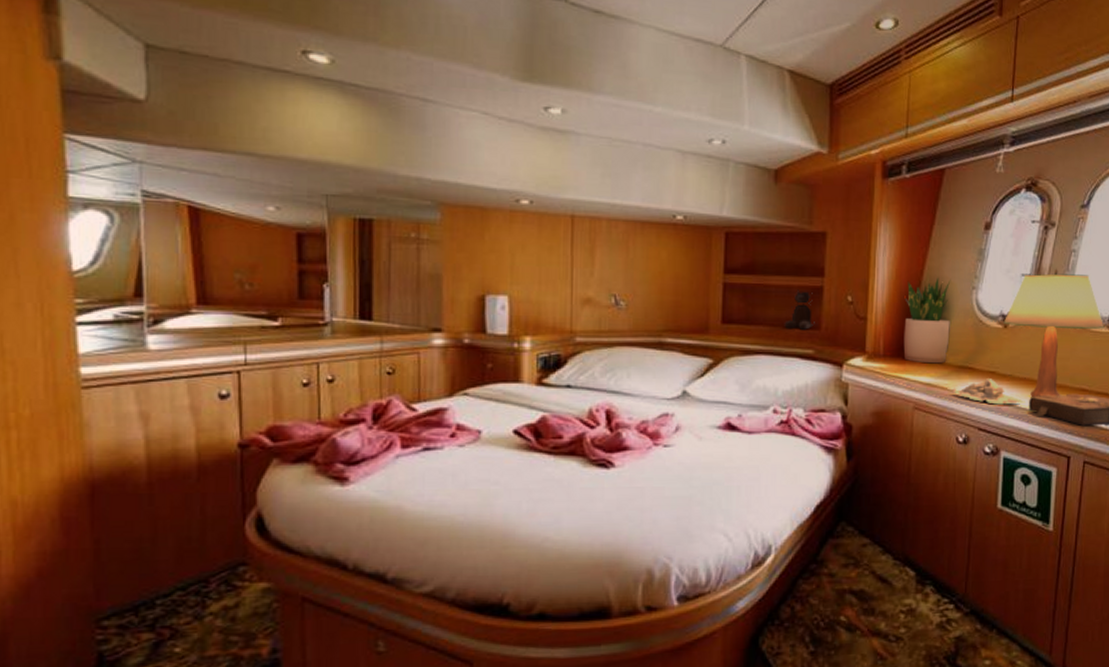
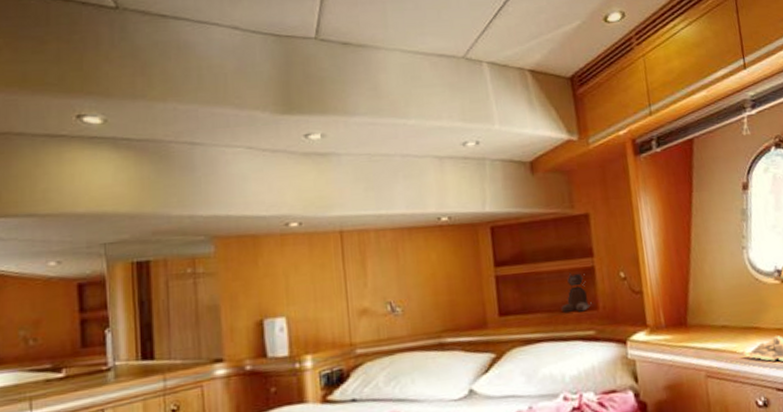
planter: present [903,277,951,364] -> none [677,242,730,330]

